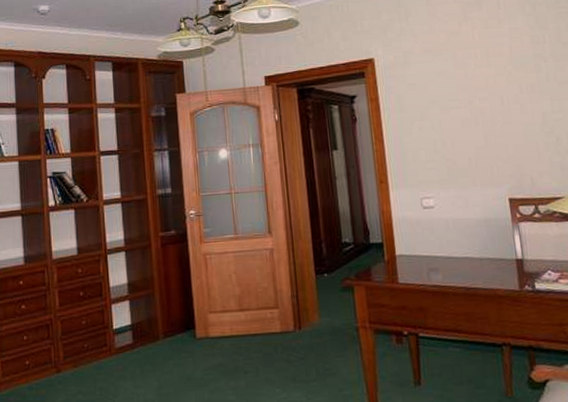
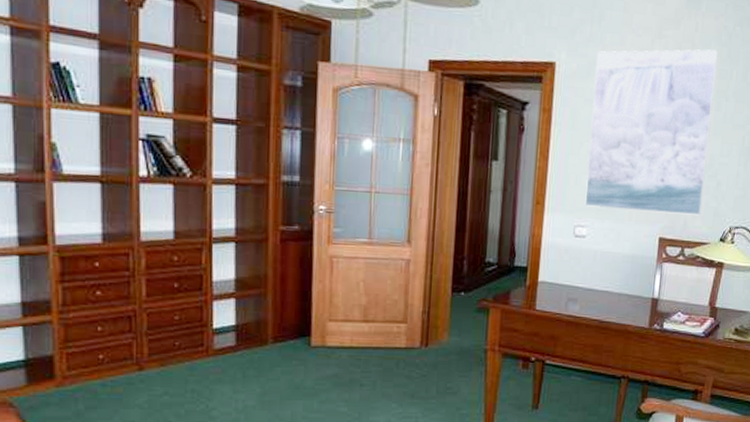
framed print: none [410,19,548,179] -> present [584,49,718,216]

